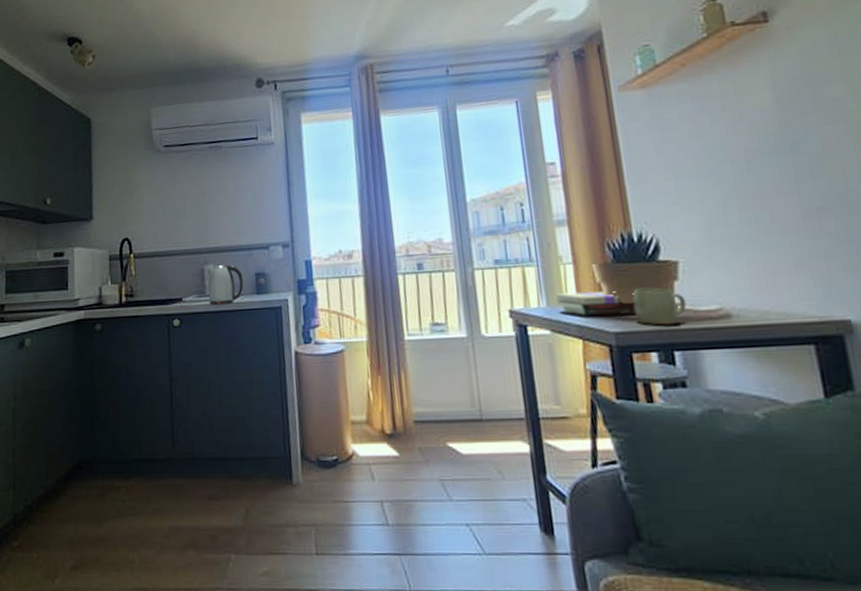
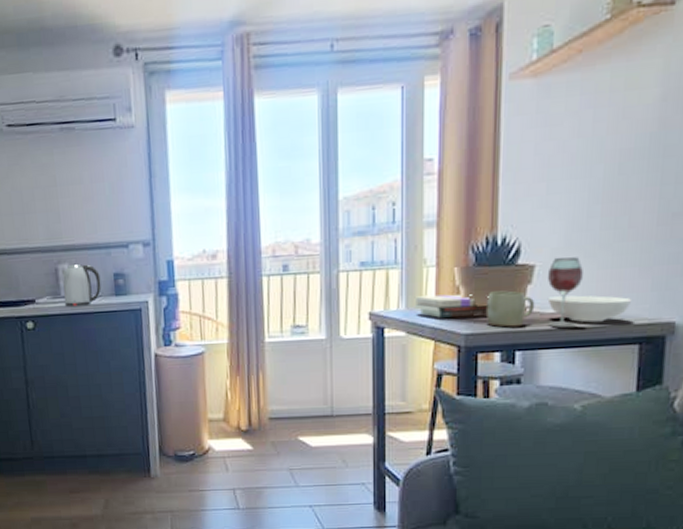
wineglass: none [693,252,737,326] -> present [547,257,583,328]
bowl: none [698,292,795,320] -> present [547,295,632,322]

